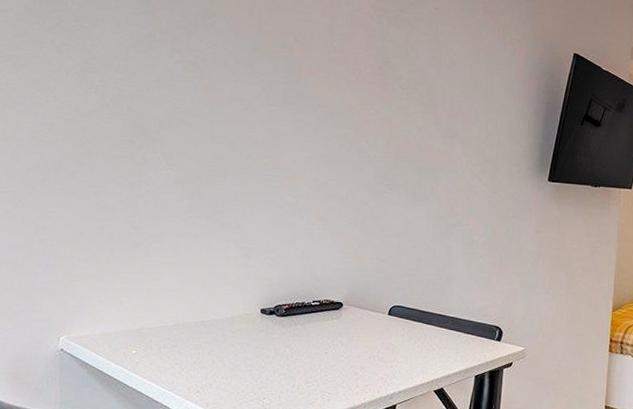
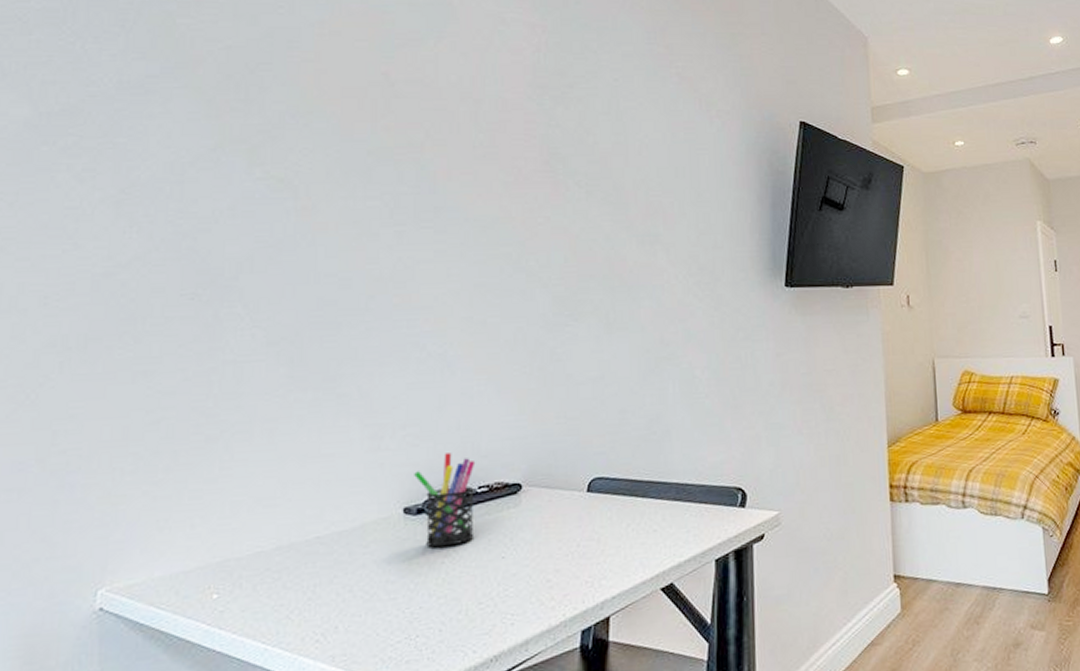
pen holder: none [270,274,312,340] -> present [414,452,476,548]

